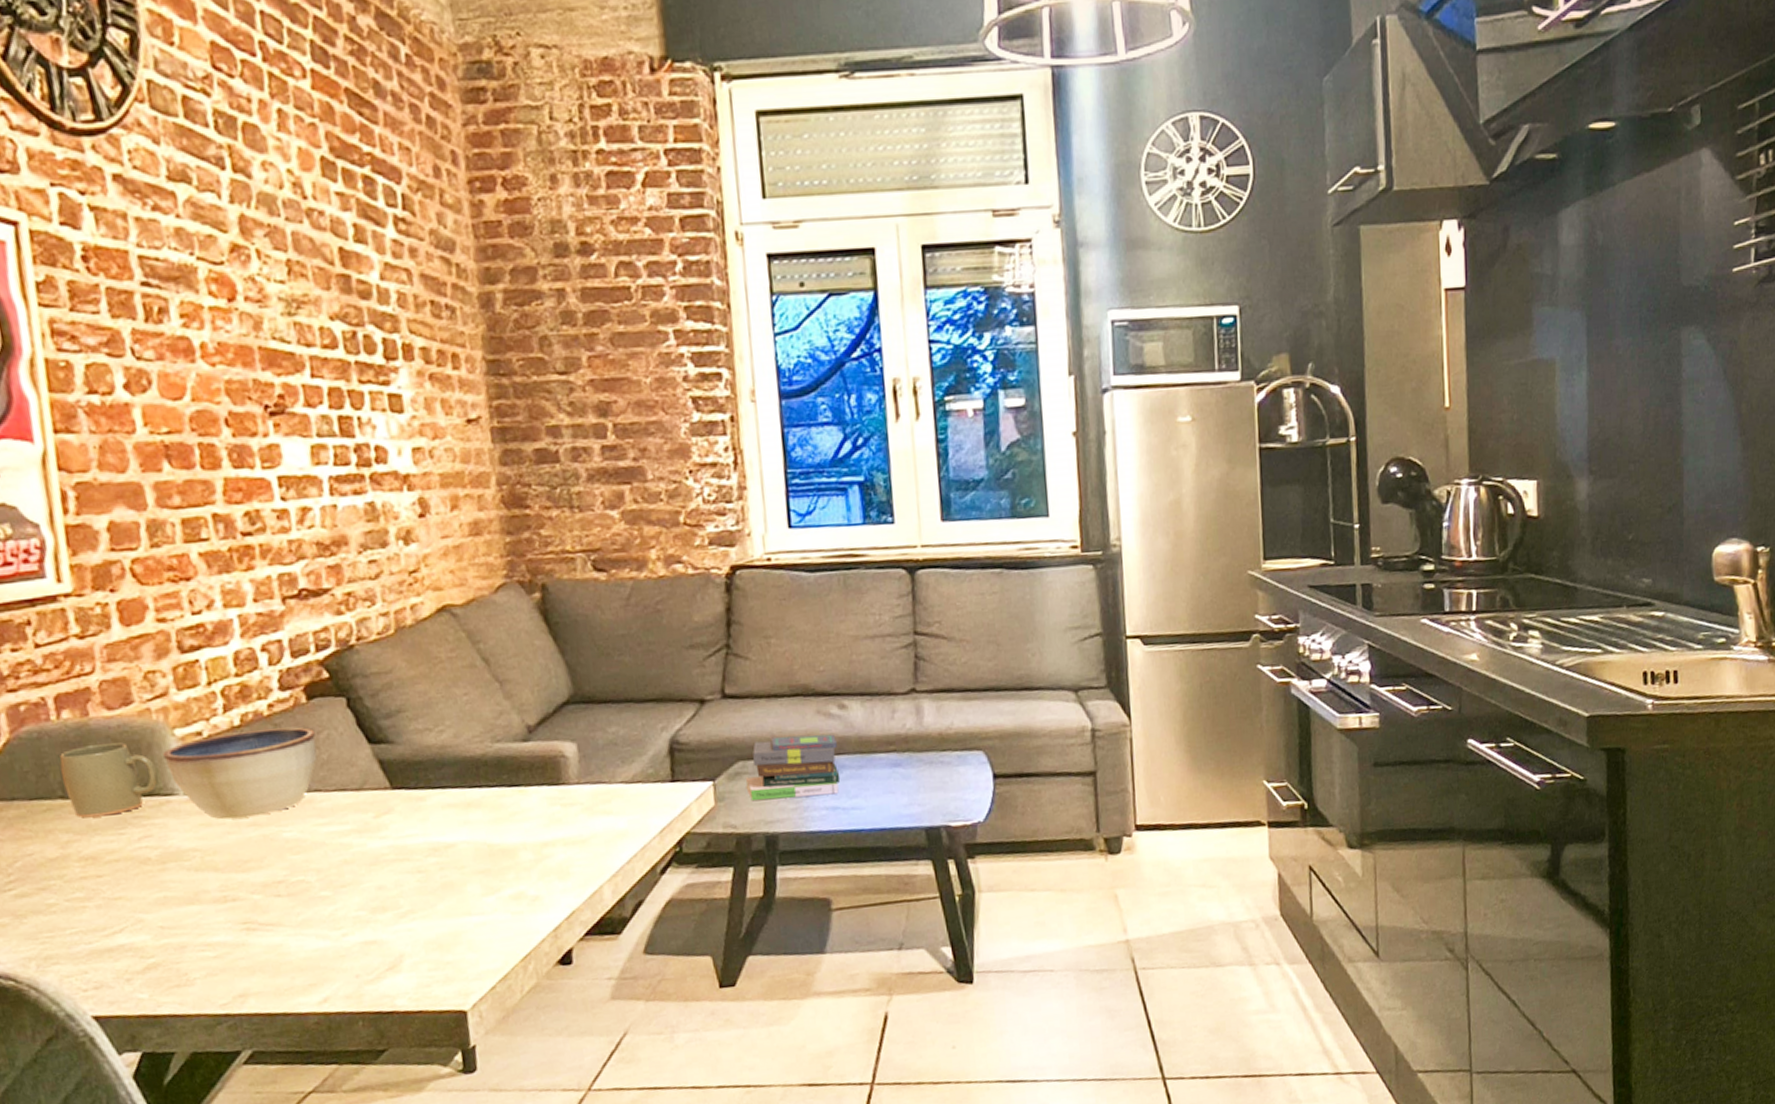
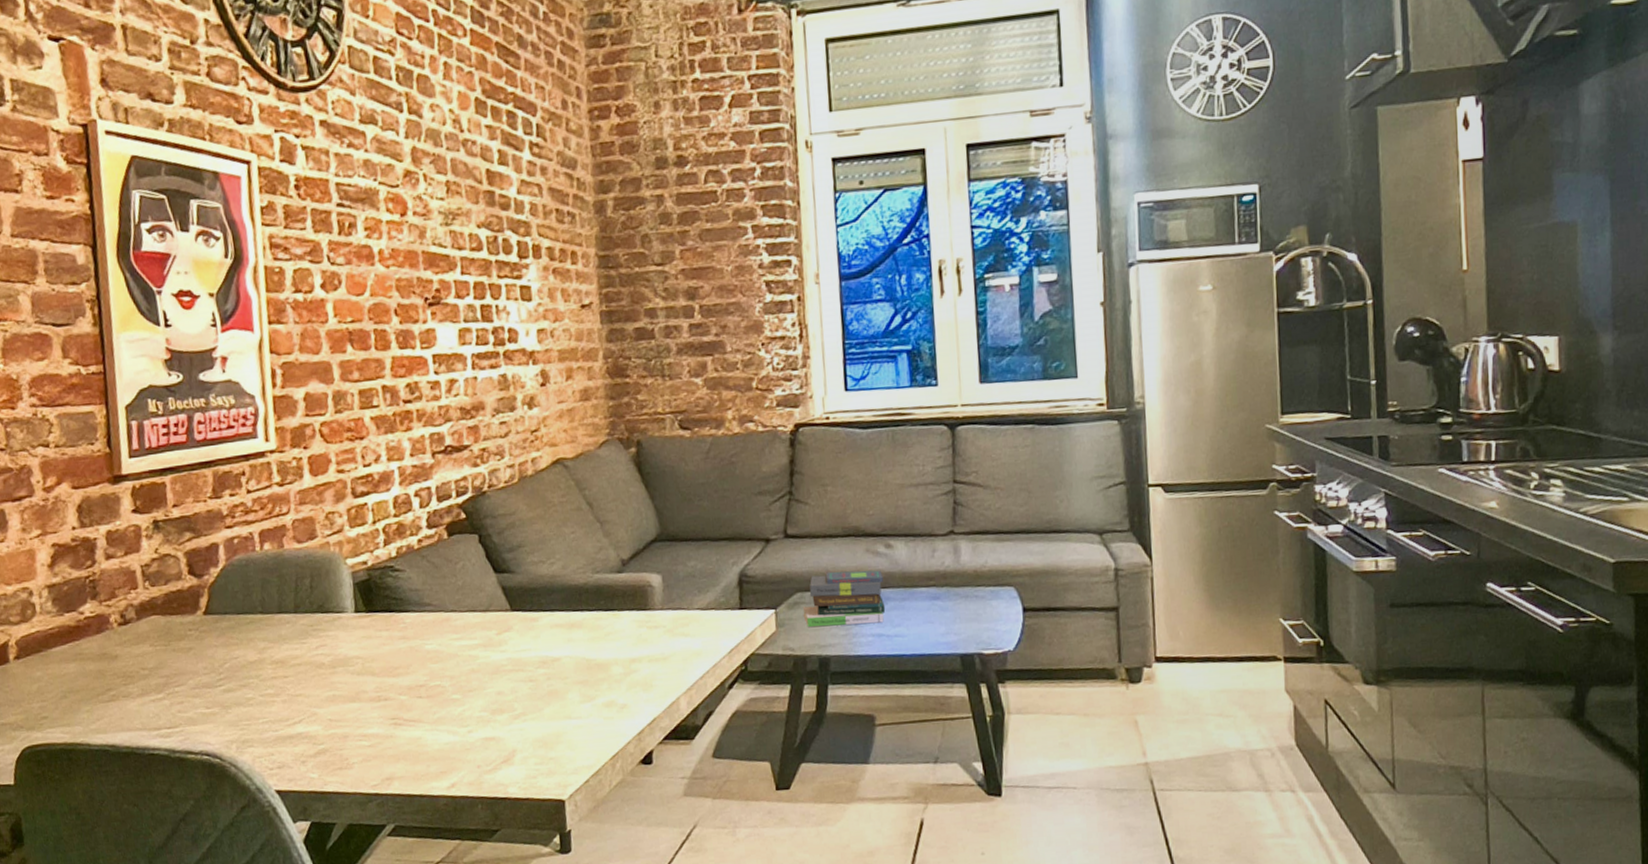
mug: present [59,742,158,818] -> none [260,569,333,630]
bowl: present [163,727,318,820] -> none [337,558,454,634]

